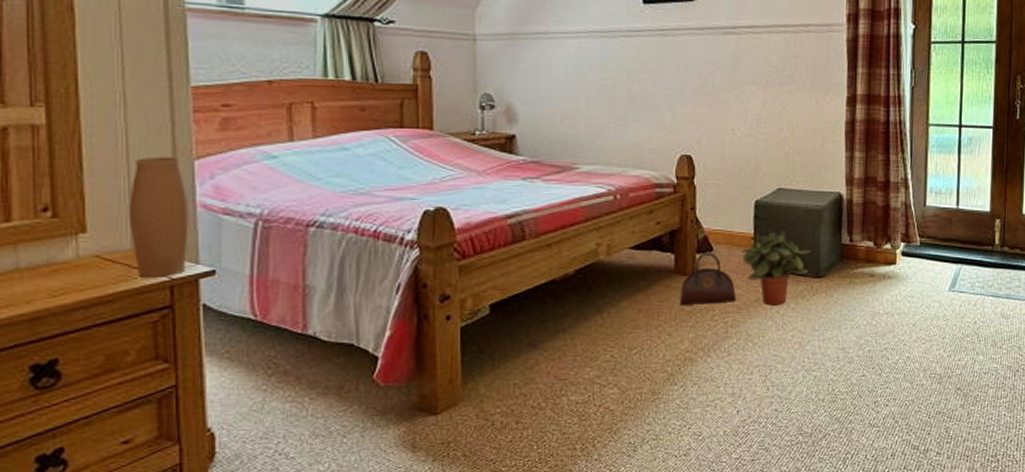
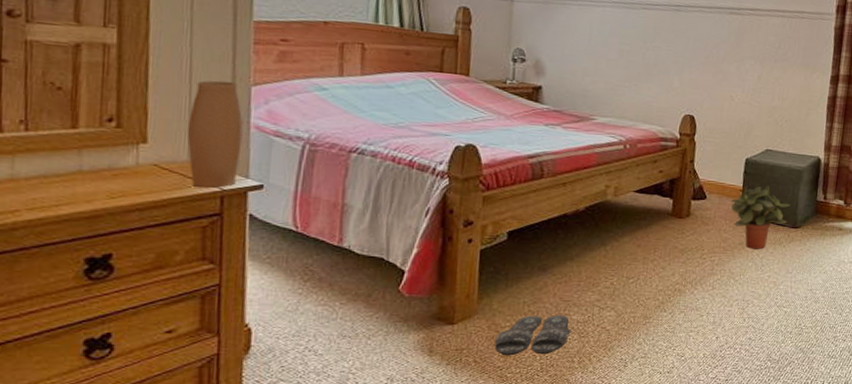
slippers: none [485,395,570,446] -> present [494,314,571,355]
handbag: present [680,251,736,305] -> none [674,199,723,244]

